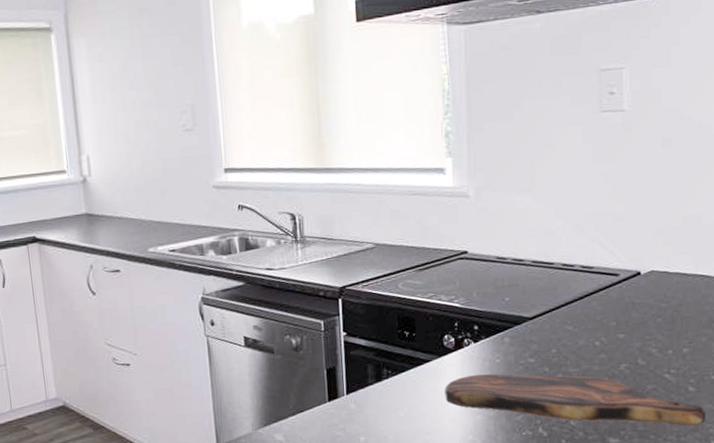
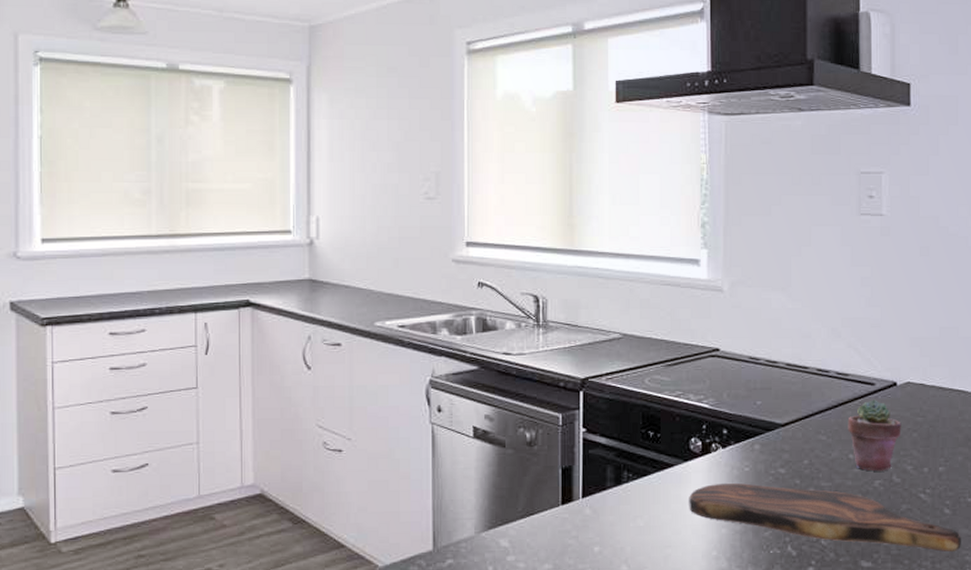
potted succulent: none [593,289,646,356] -> present [848,400,902,472]

